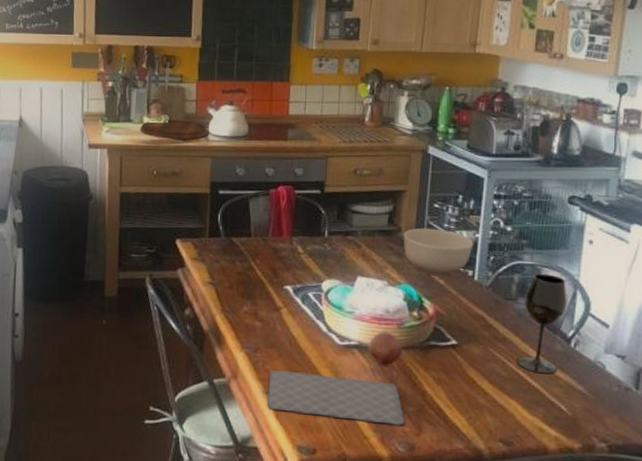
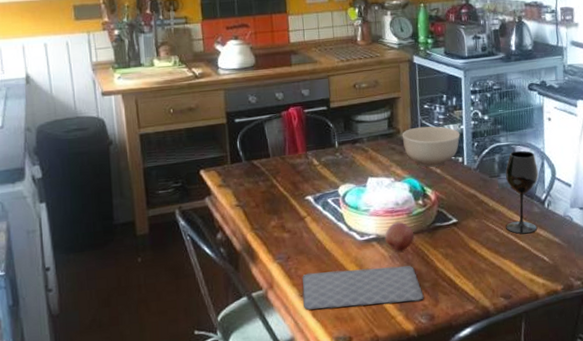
cutting board: present [140,119,209,140] -> none [152,58,219,79]

